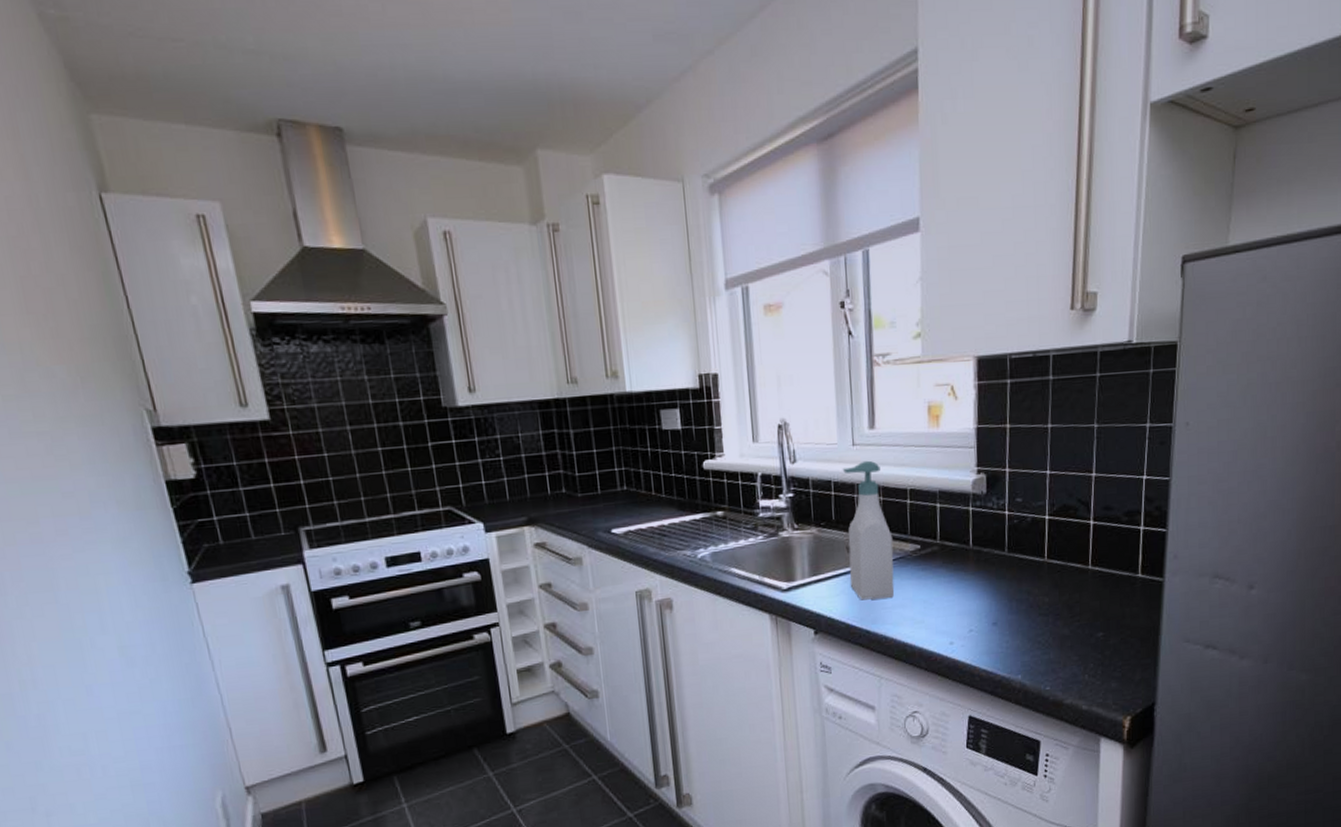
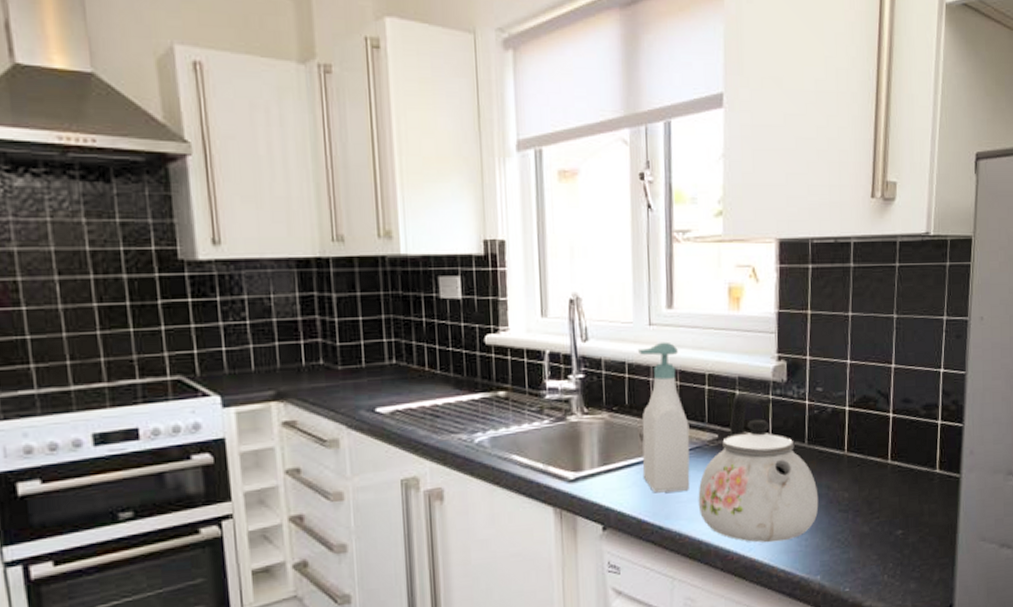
kettle: none [902,505,1019,645] -> present [698,393,819,543]

